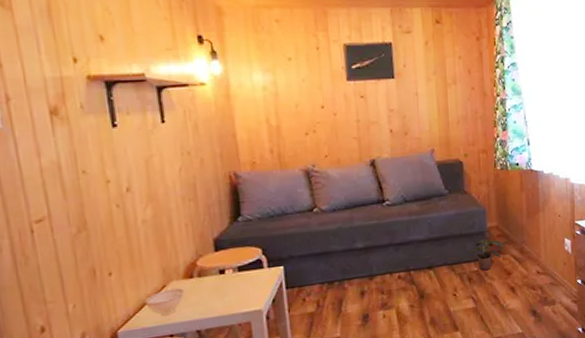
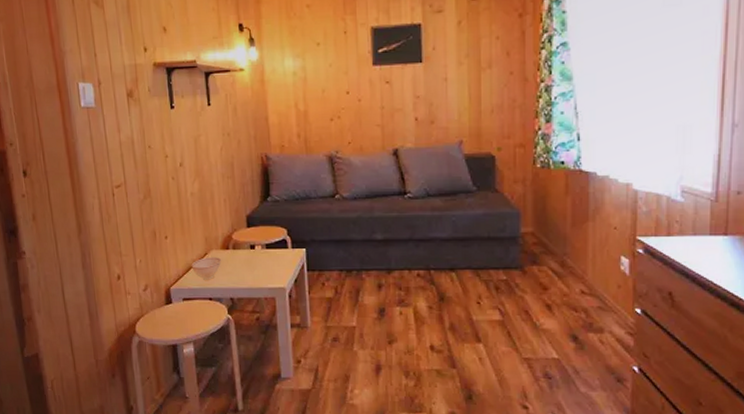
potted plant: present [469,239,504,271] -> none [498,245,541,281]

